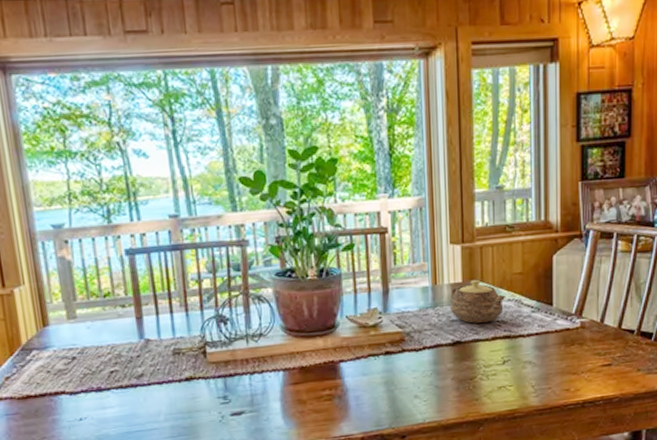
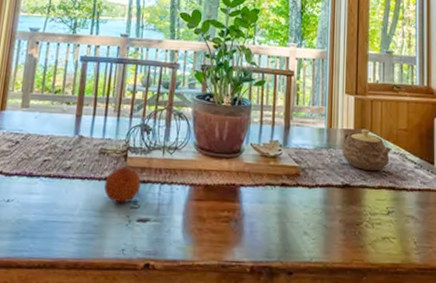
fruit: none [186,363,228,401] -> present [104,167,141,203]

